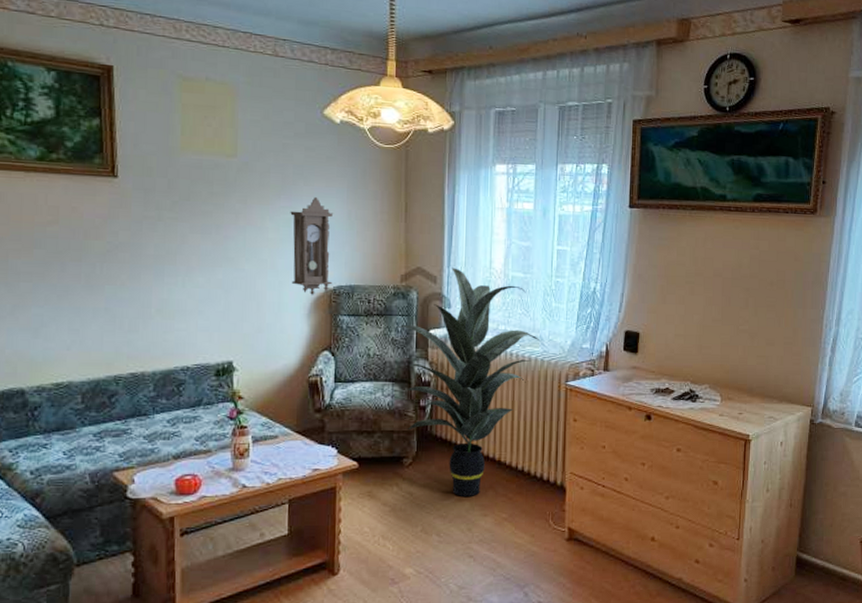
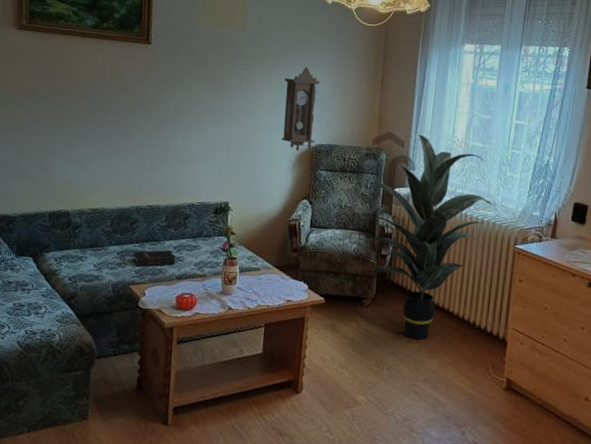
hardback book: none [114,424,171,448] -> present [133,249,176,267]

